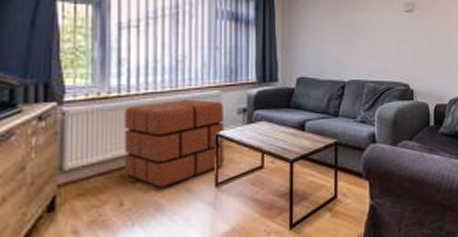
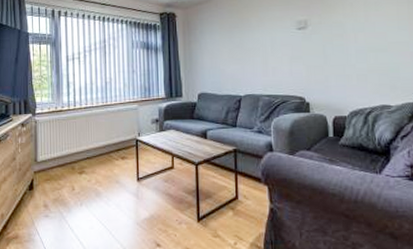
pouf: present [124,99,225,188] -> none [73,112,143,179]

